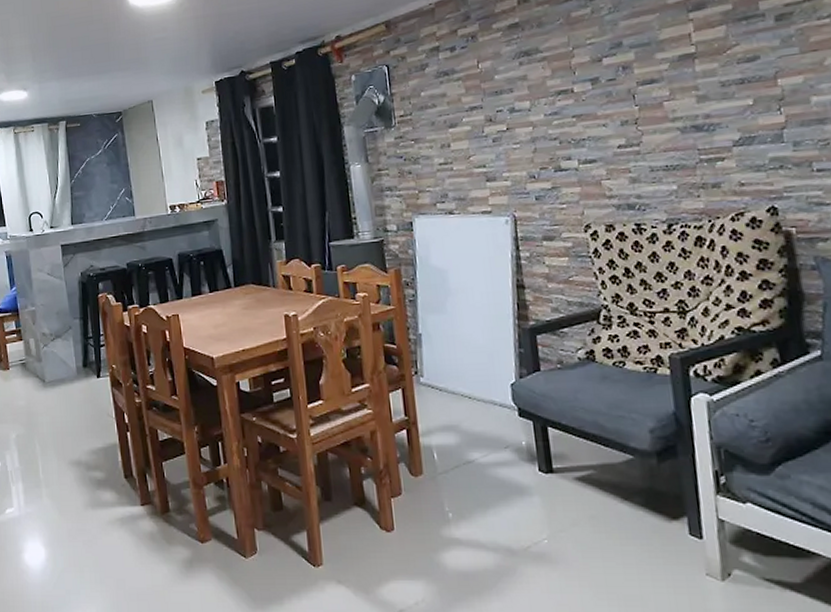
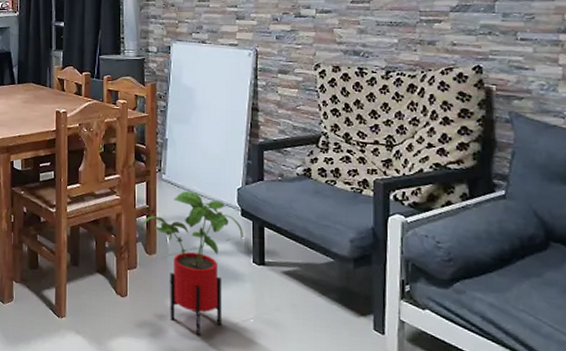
house plant: none [403,393,525,567] -> present [143,191,243,335]

